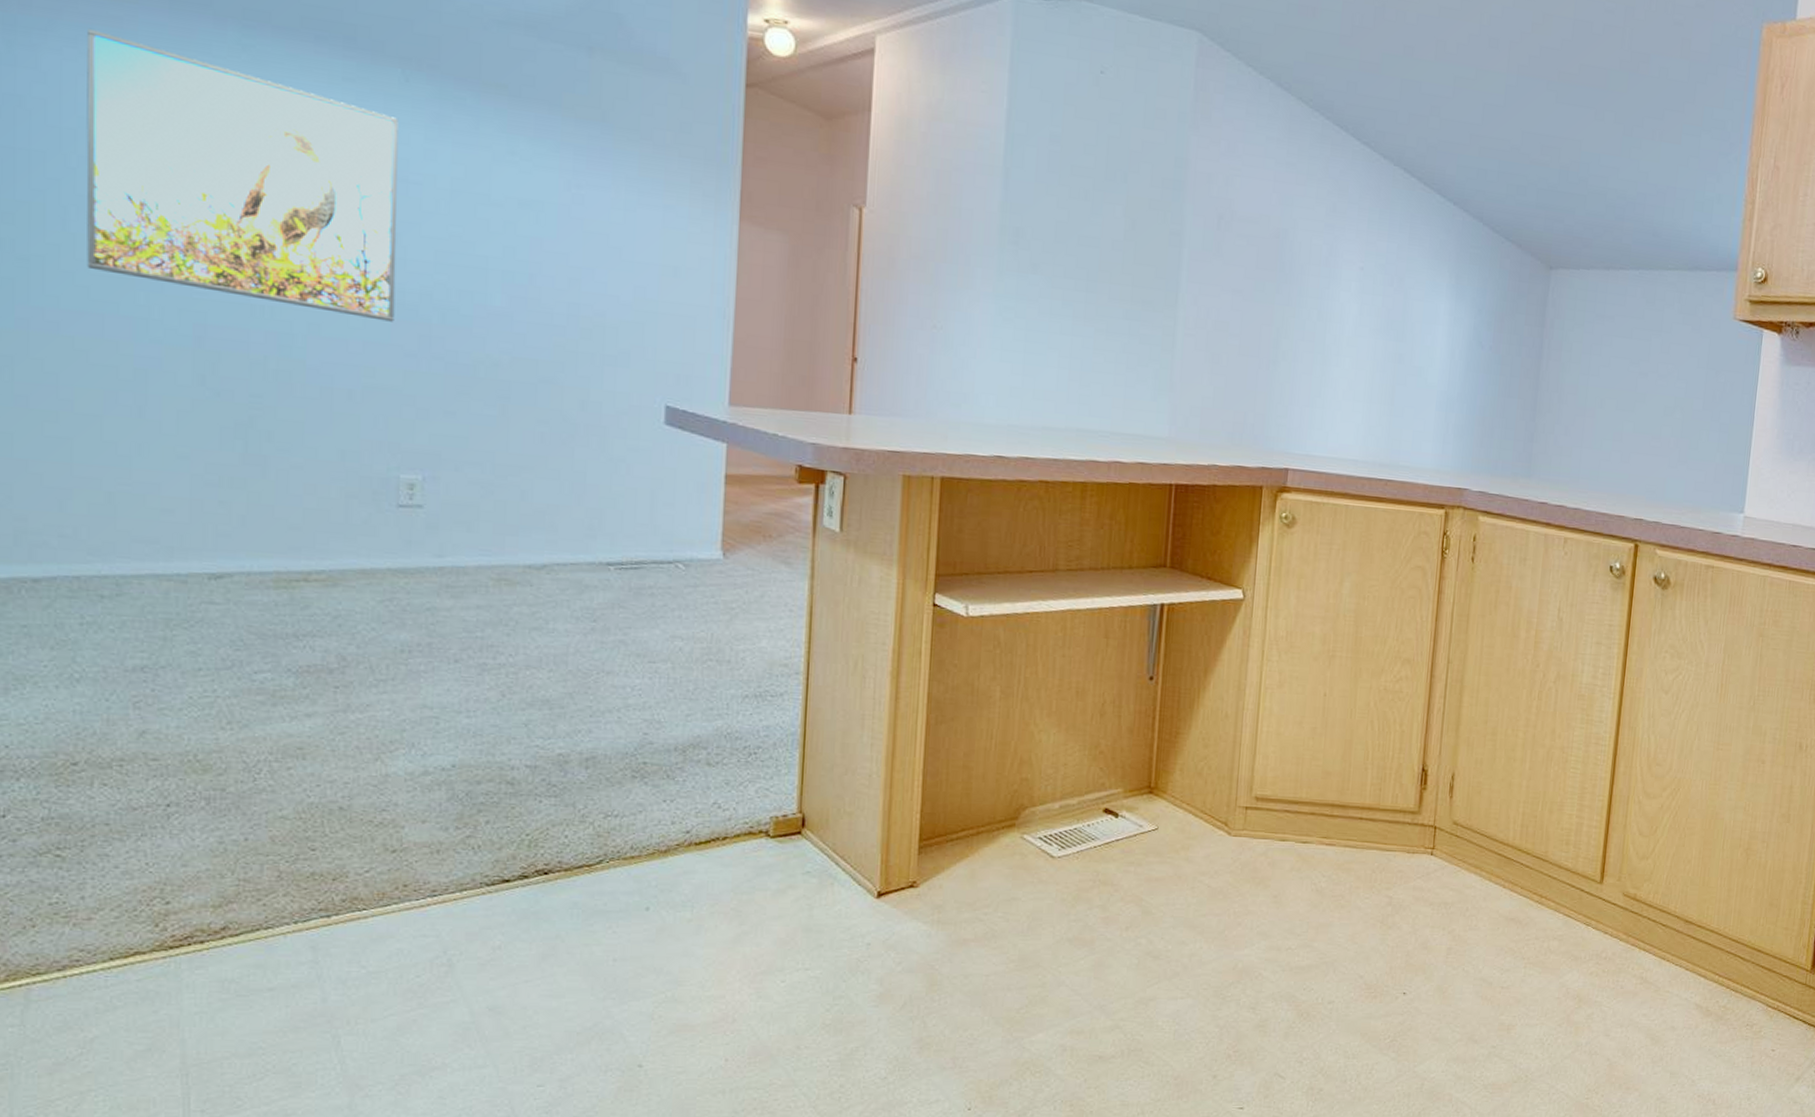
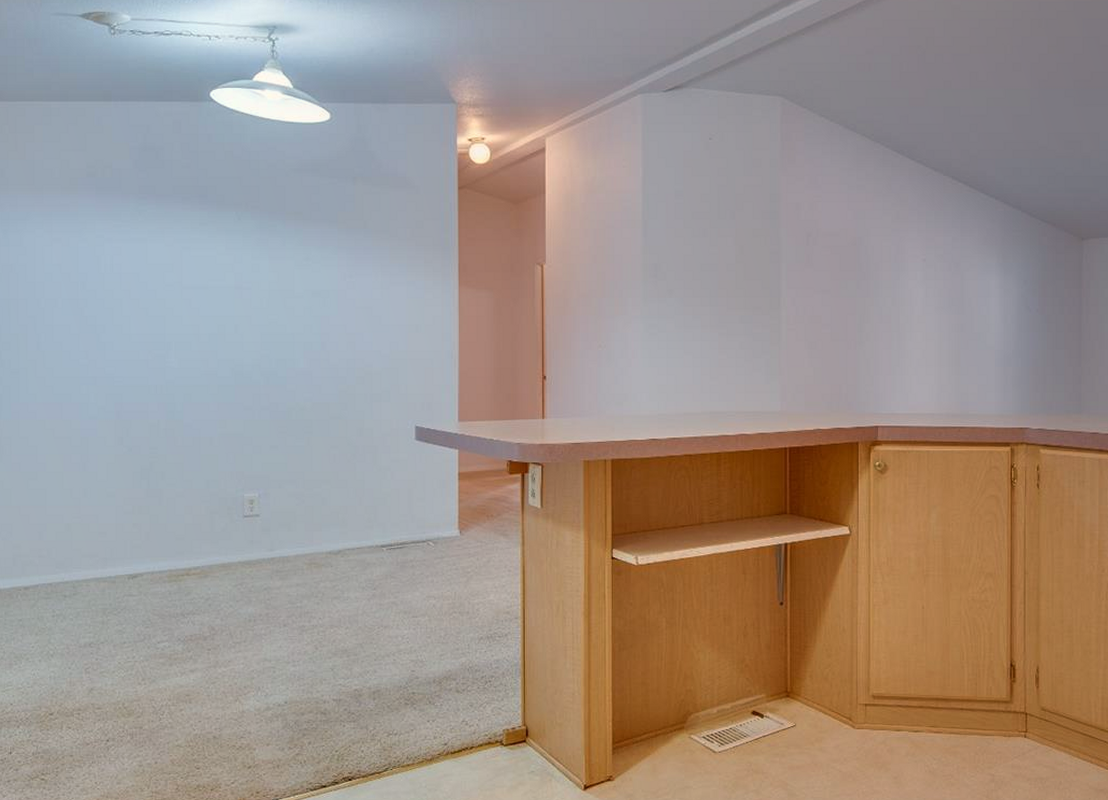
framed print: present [86,28,399,322] -> none [49,214,237,387]

